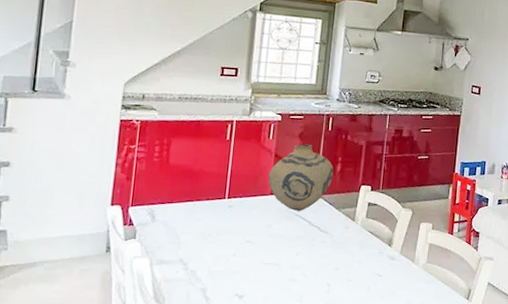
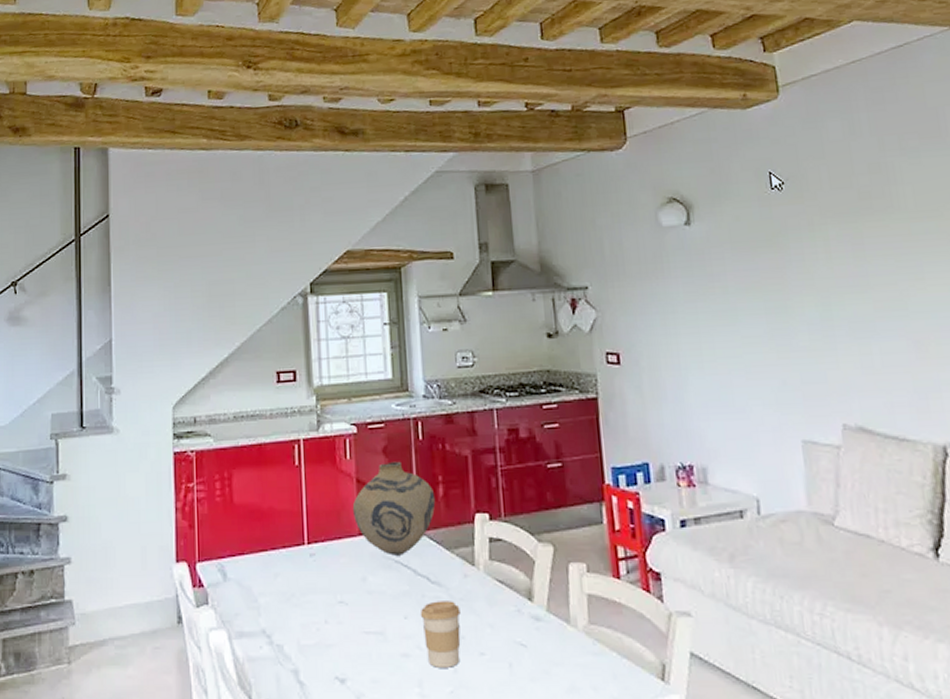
coffee cup: none [308,244,339,289] -> present [420,601,461,668]

